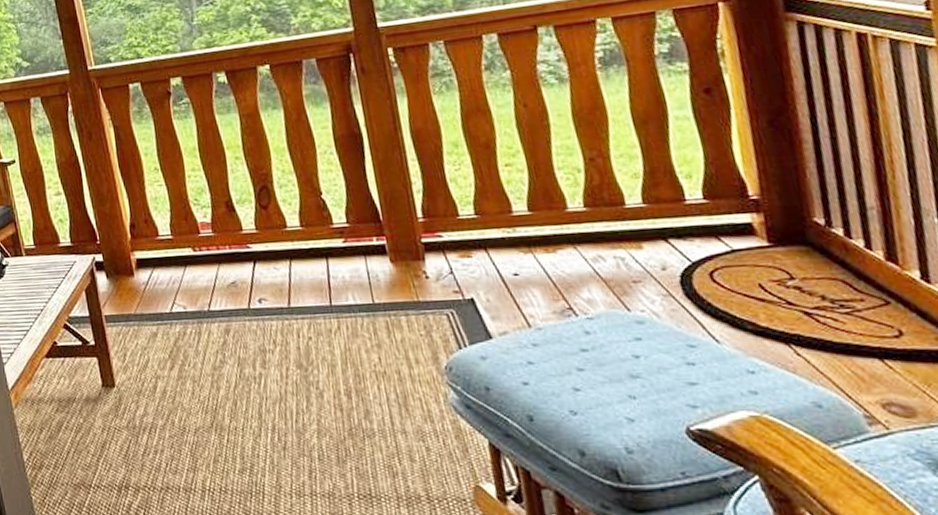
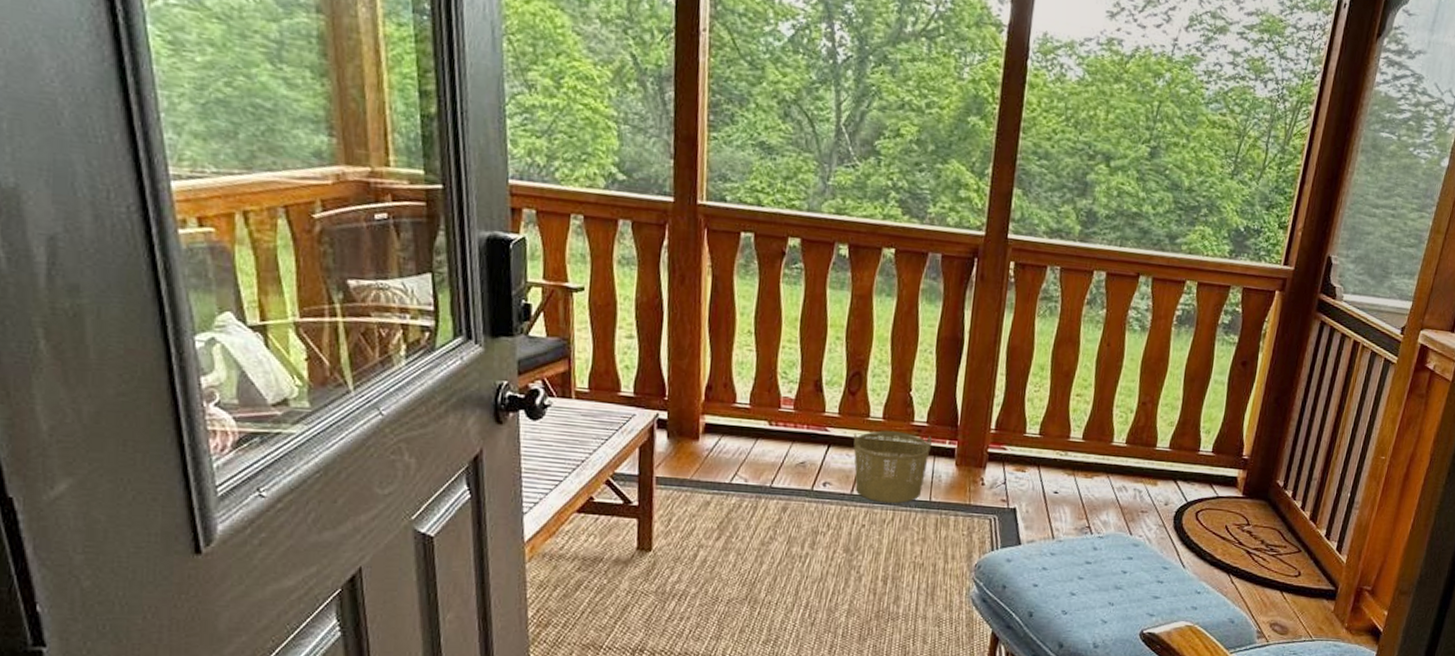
basket: none [275,236,362,313] -> present [853,430,932,504]

